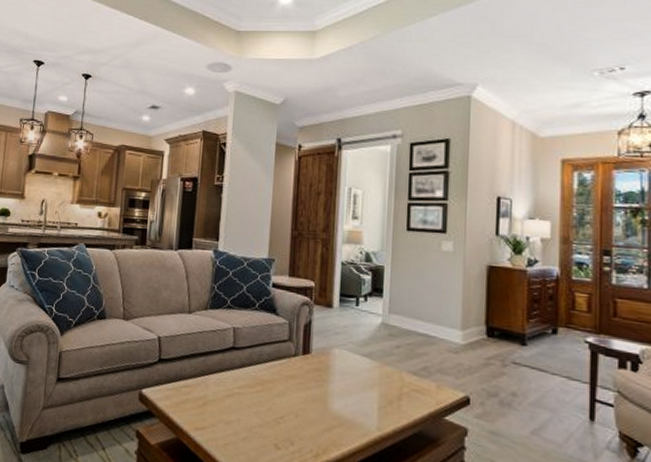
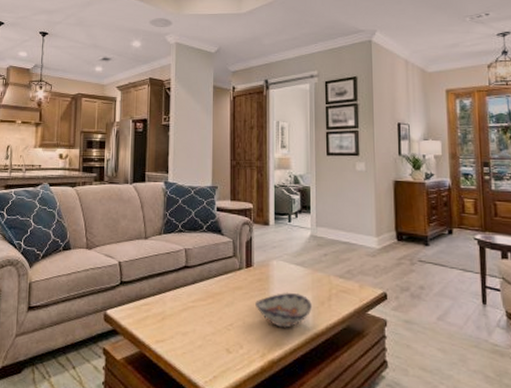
decorative bowl: none [311,386,378,427] -> present [255,292,312,328]

